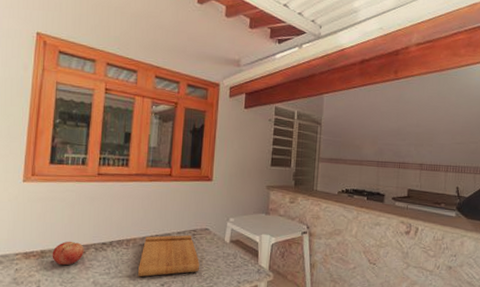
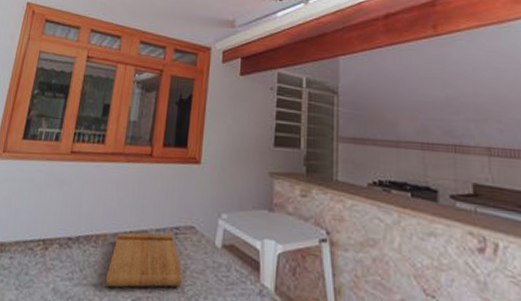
fruit: present [52,241,84,266] -> none [11,232,47,264]

